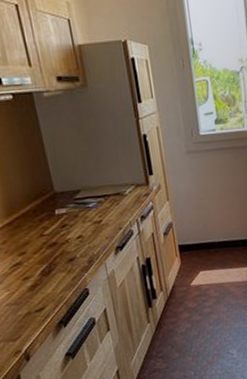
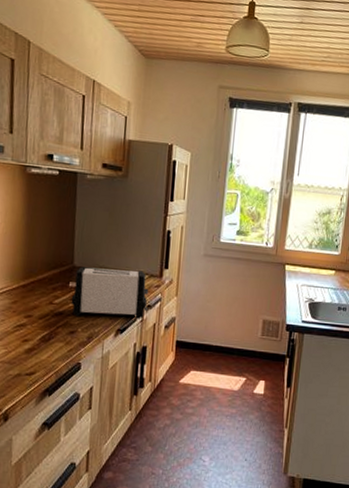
toaster: none [59,182,143,244] -> present [71,267,149,319]

